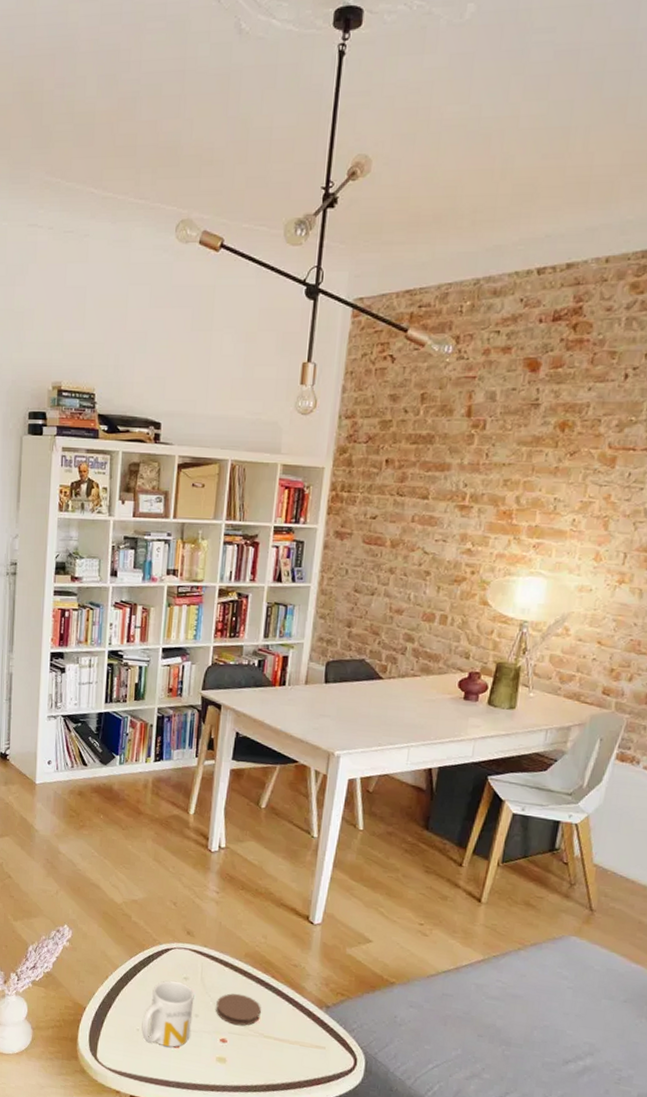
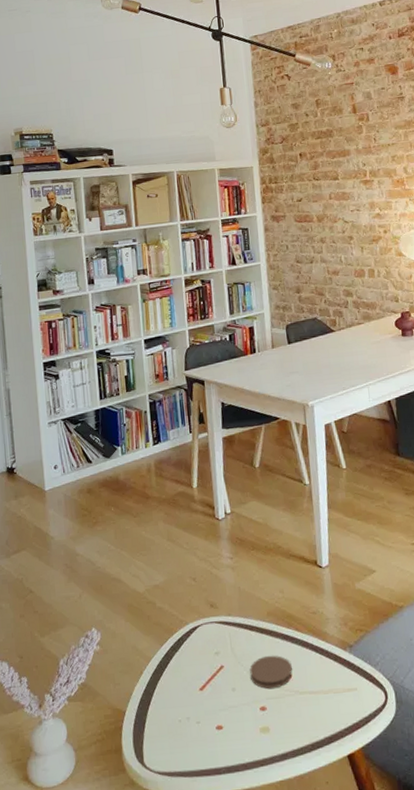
mug: present [141,980,194,1047] -> none [183,658,231,732]

